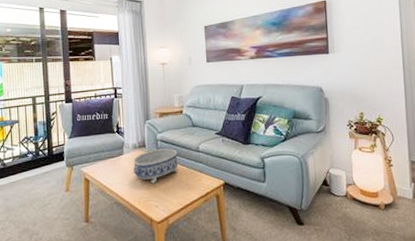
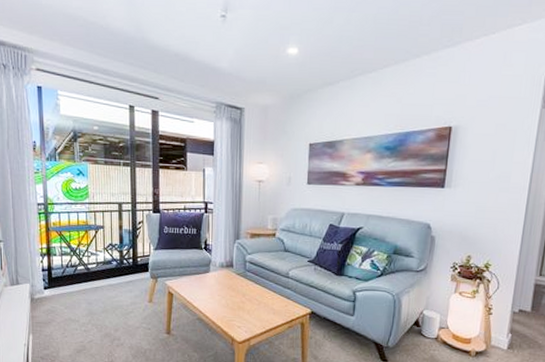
decorative bowl: present [133,148,178,184] -> none [218,270,266,305]

